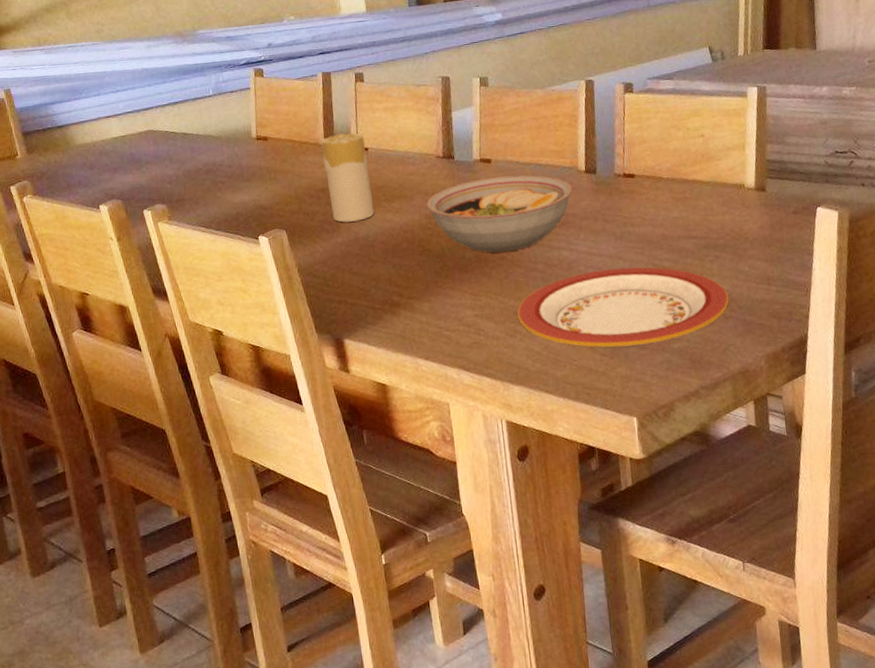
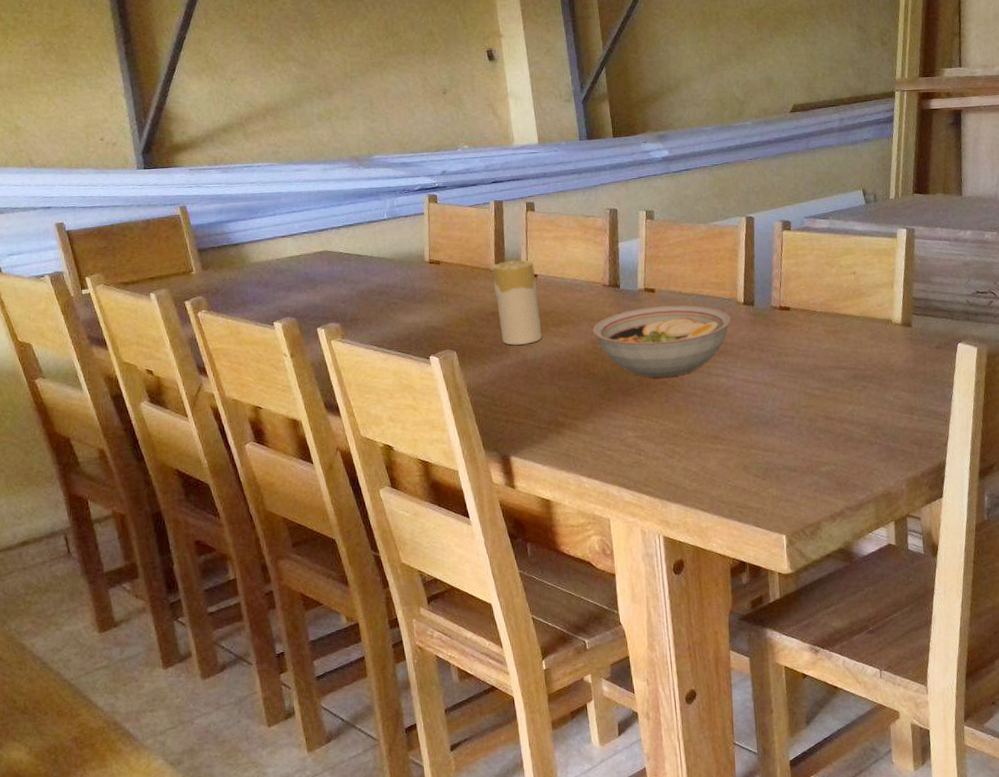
plate: present [517,267,729,347] -> none [676,394,875,469]

